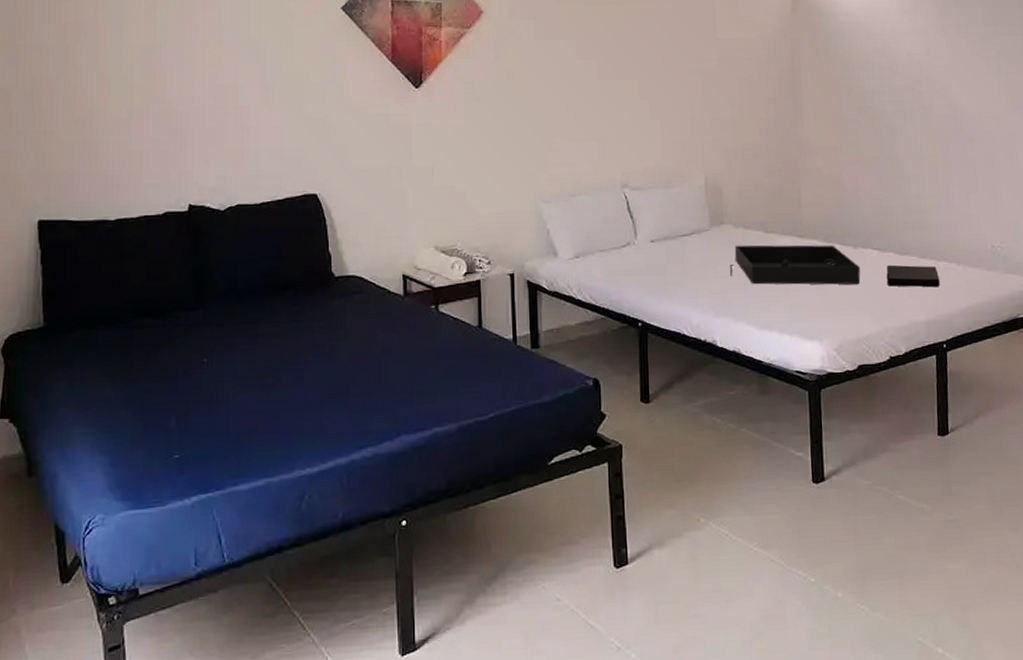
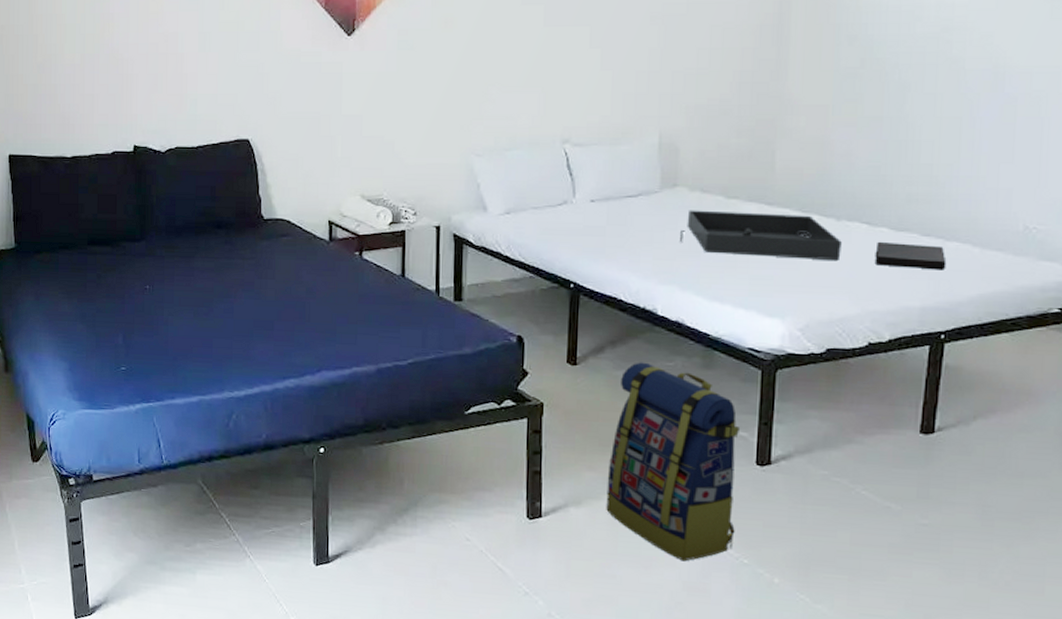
backpack: none [685,393,801,589] -> present [606,362,741,562]

